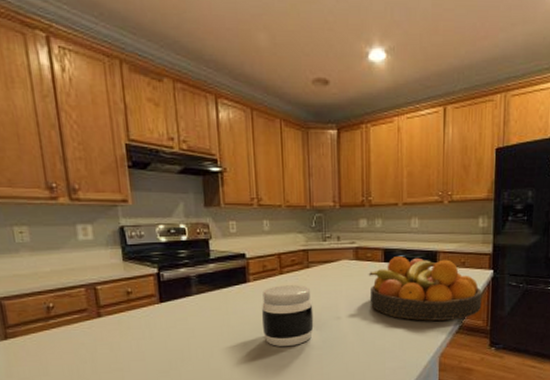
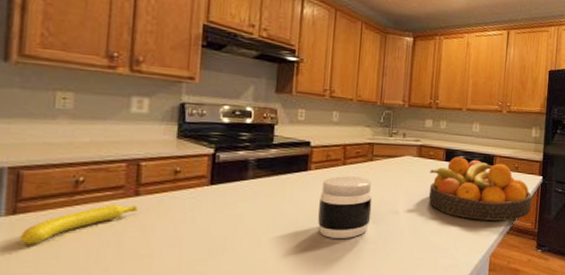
banana: none [15,326,102,364] -> present [20,205,138,245]

